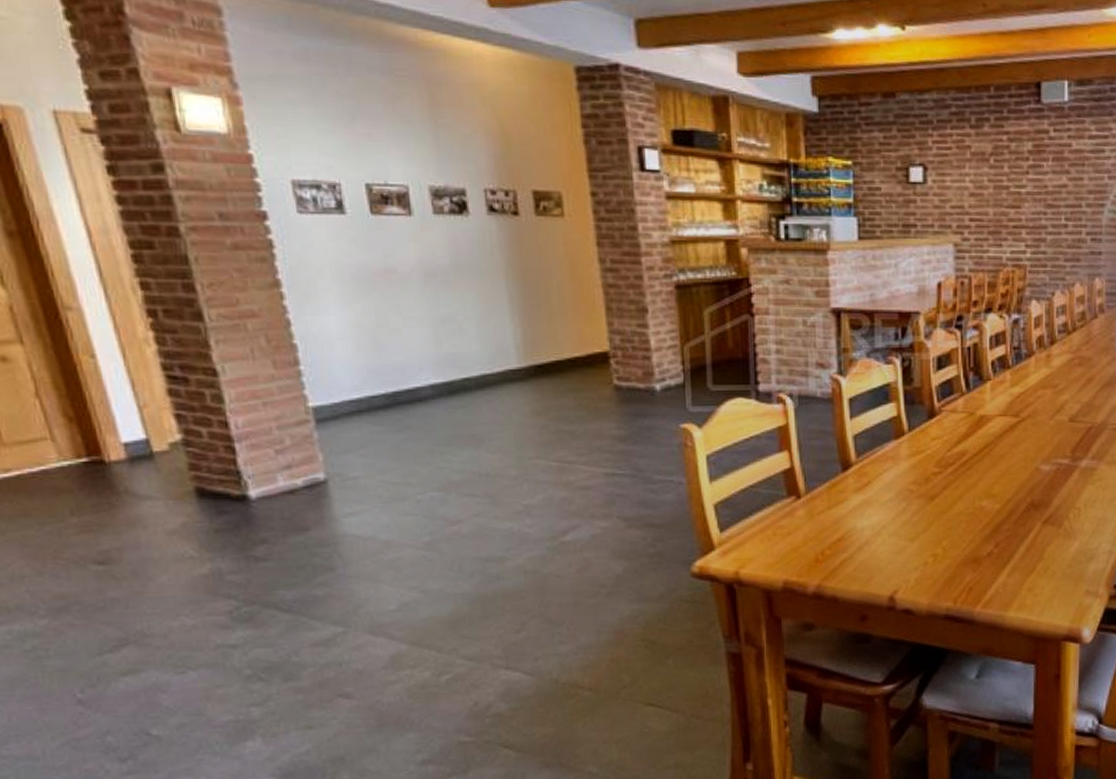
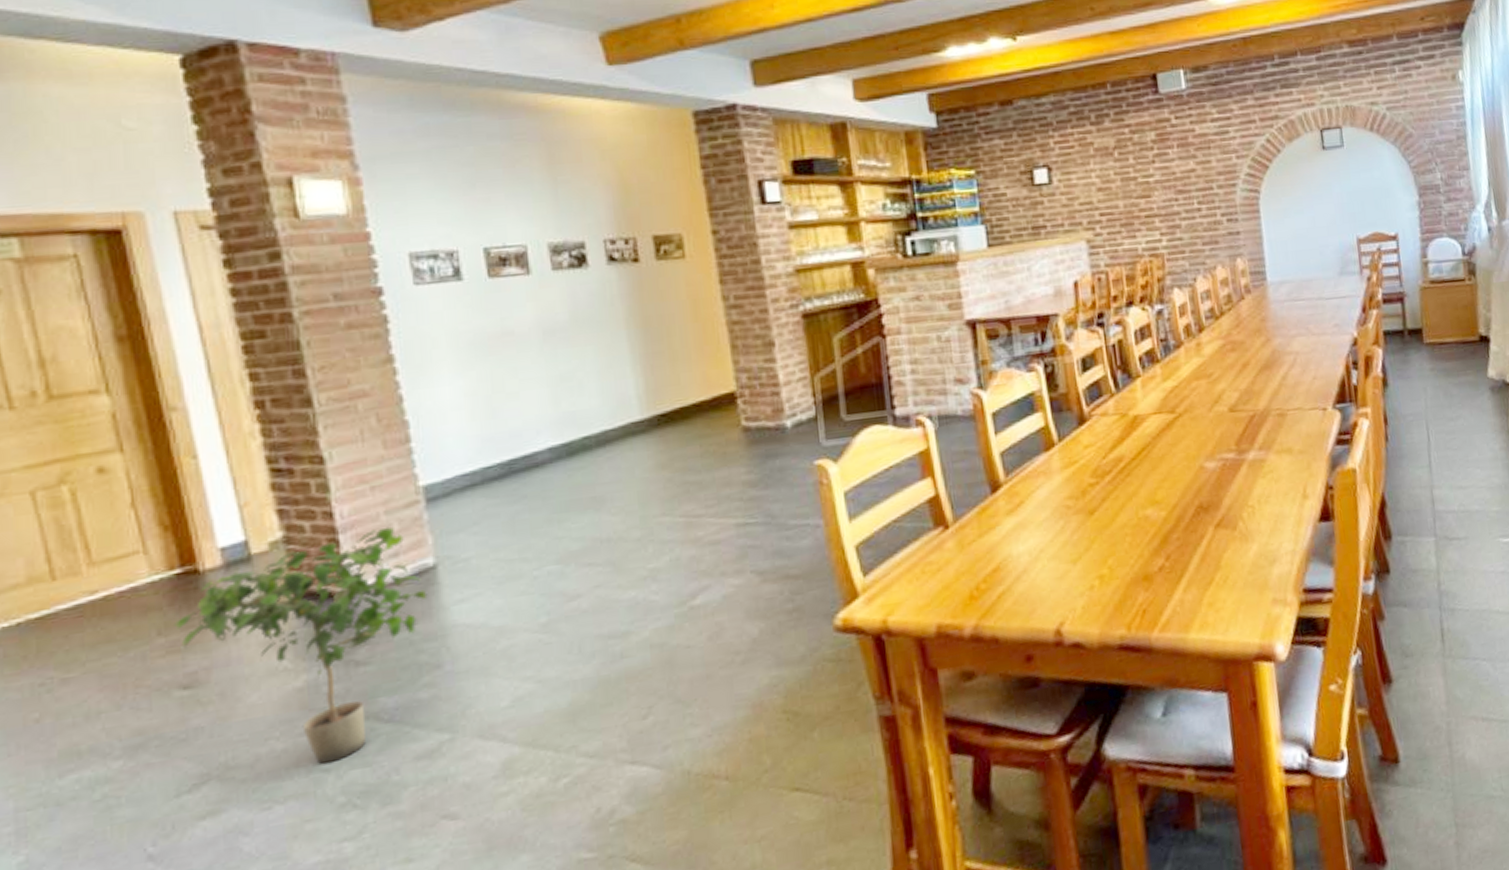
potted plant: none [85,441,320,641] -> present [174,527,428,764]

